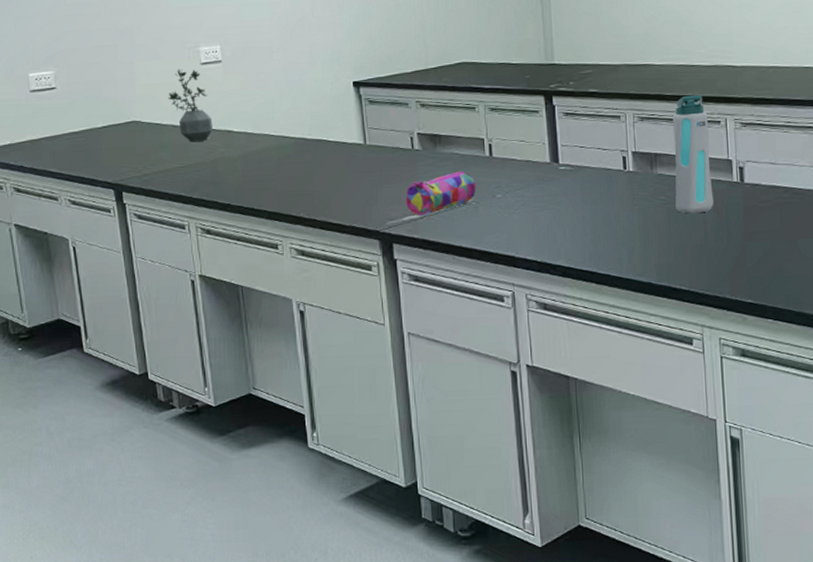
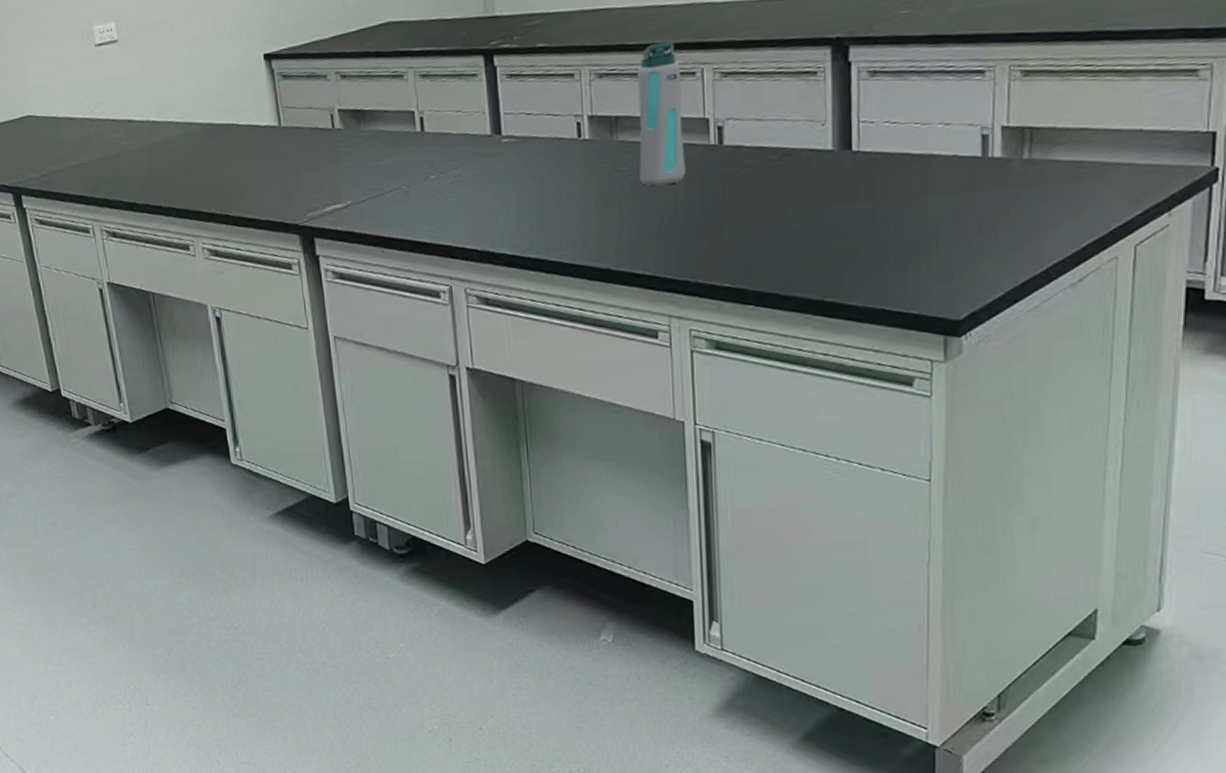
potted plant: present [168,69,213,142] -> none [62,52,113,136]
pencil case: present [405,171,476,216] -> none [327,151,407,205]

